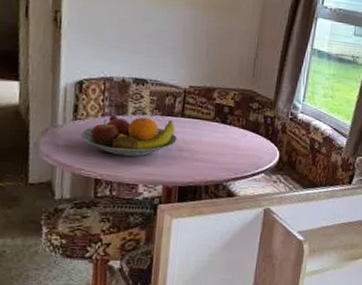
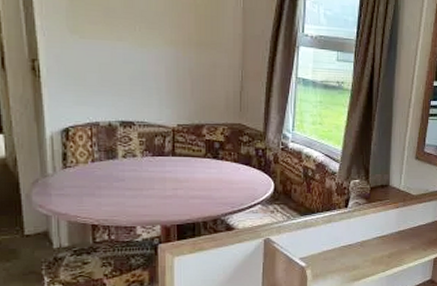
fruit bowl: present [80,115,177,157] -> none [72,159,171,200]

